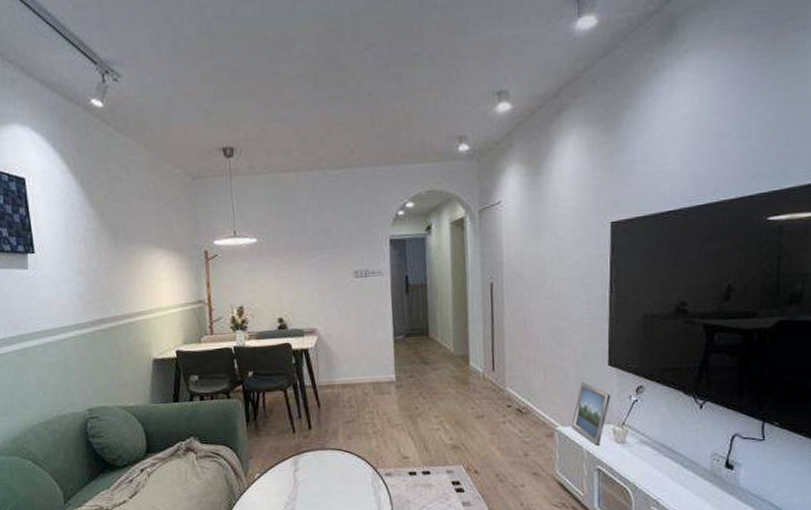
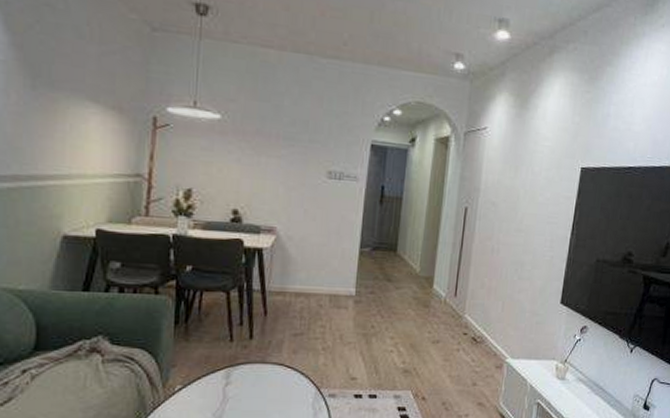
picture frame: present [571,381,611,446] -> none [520,316,559,380]

